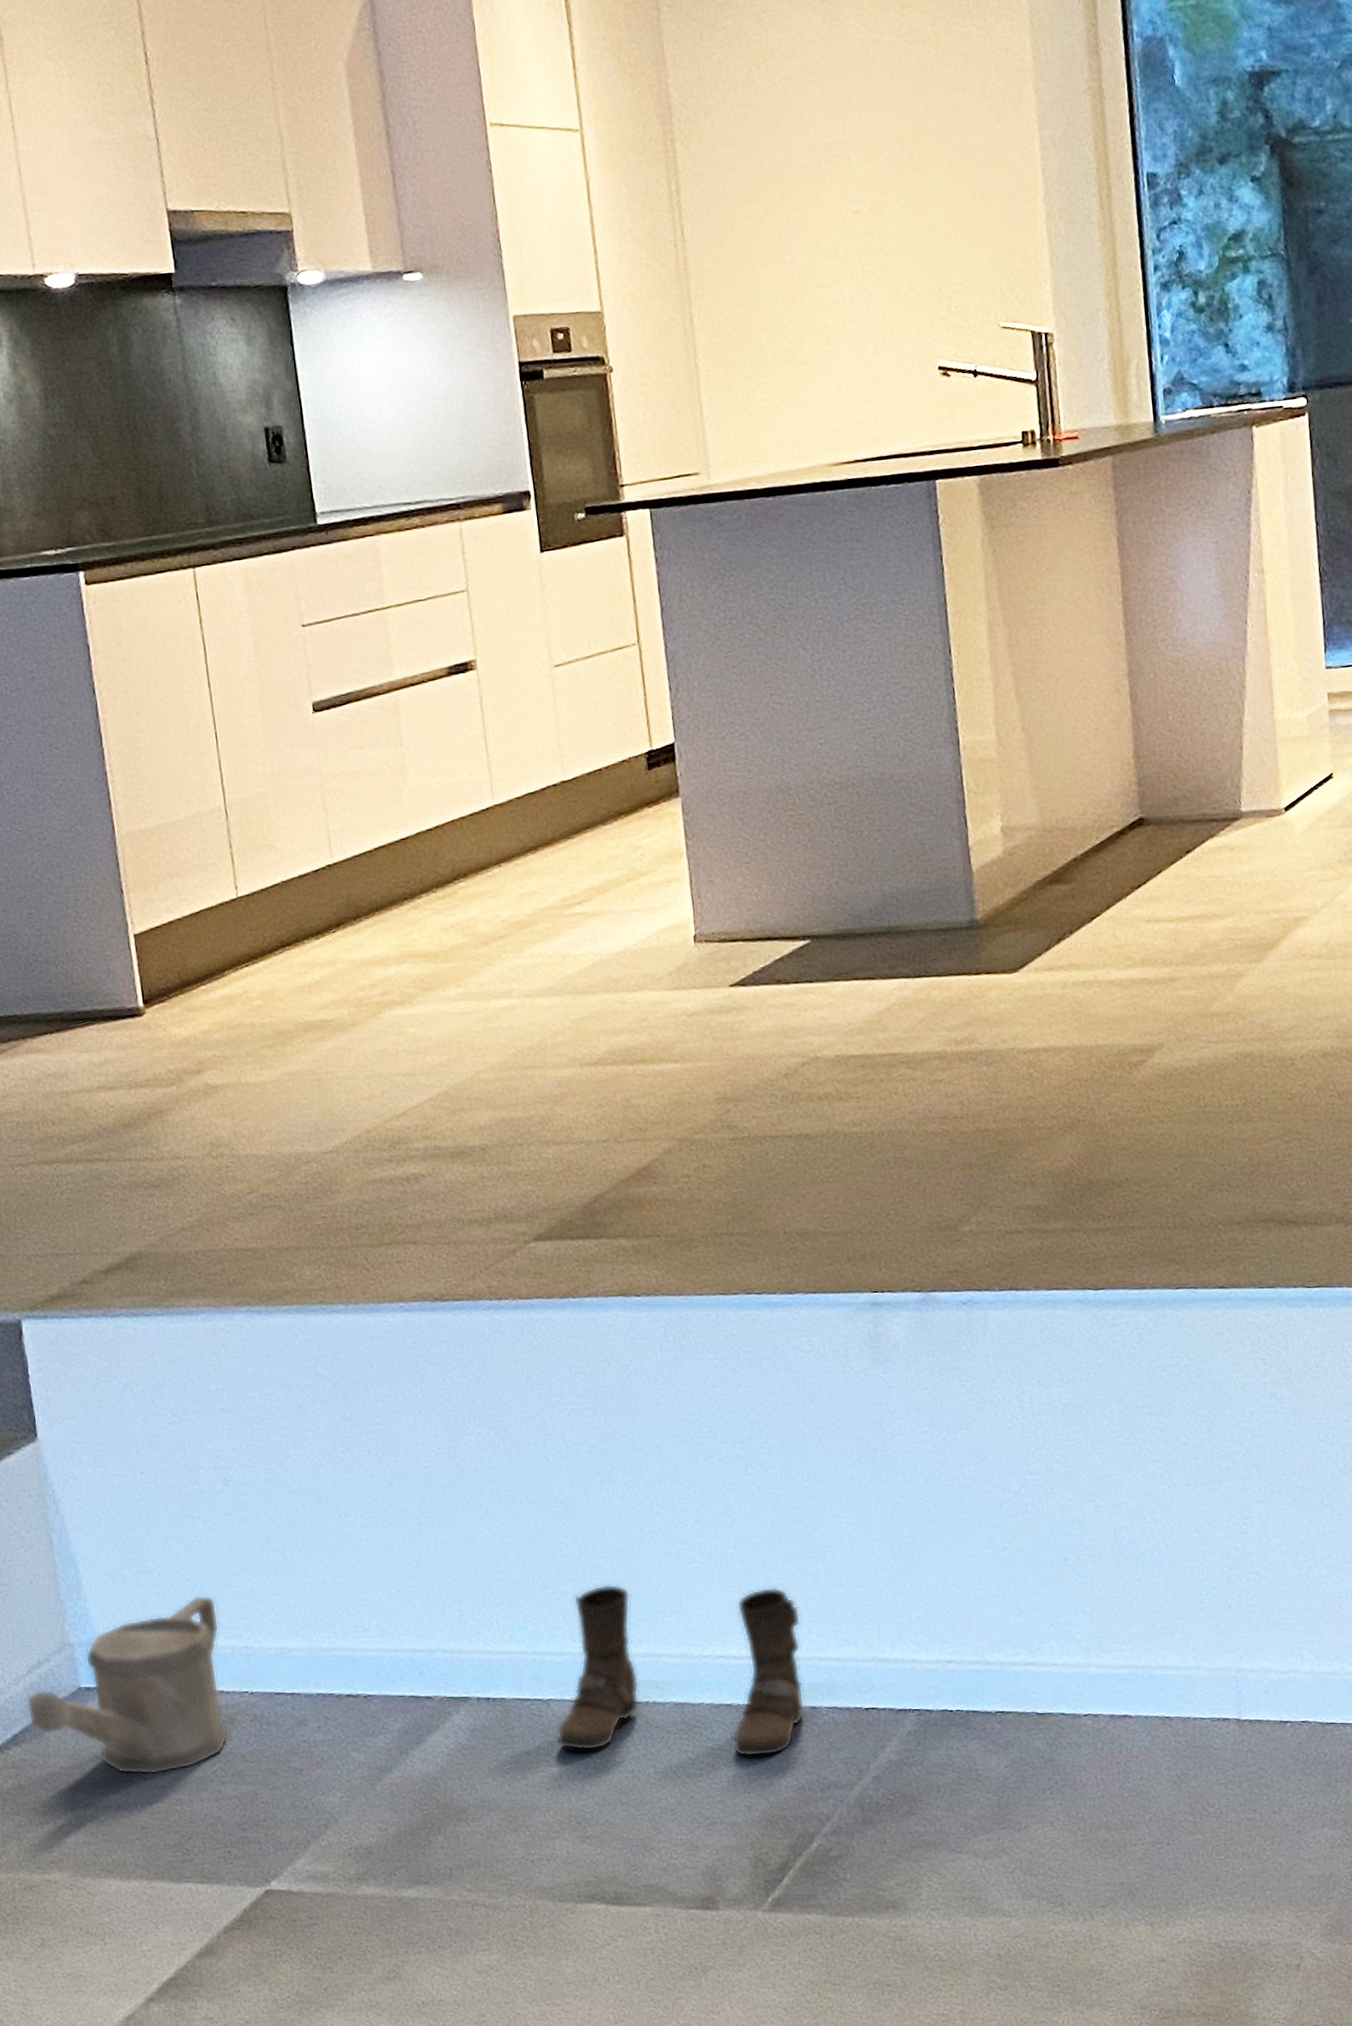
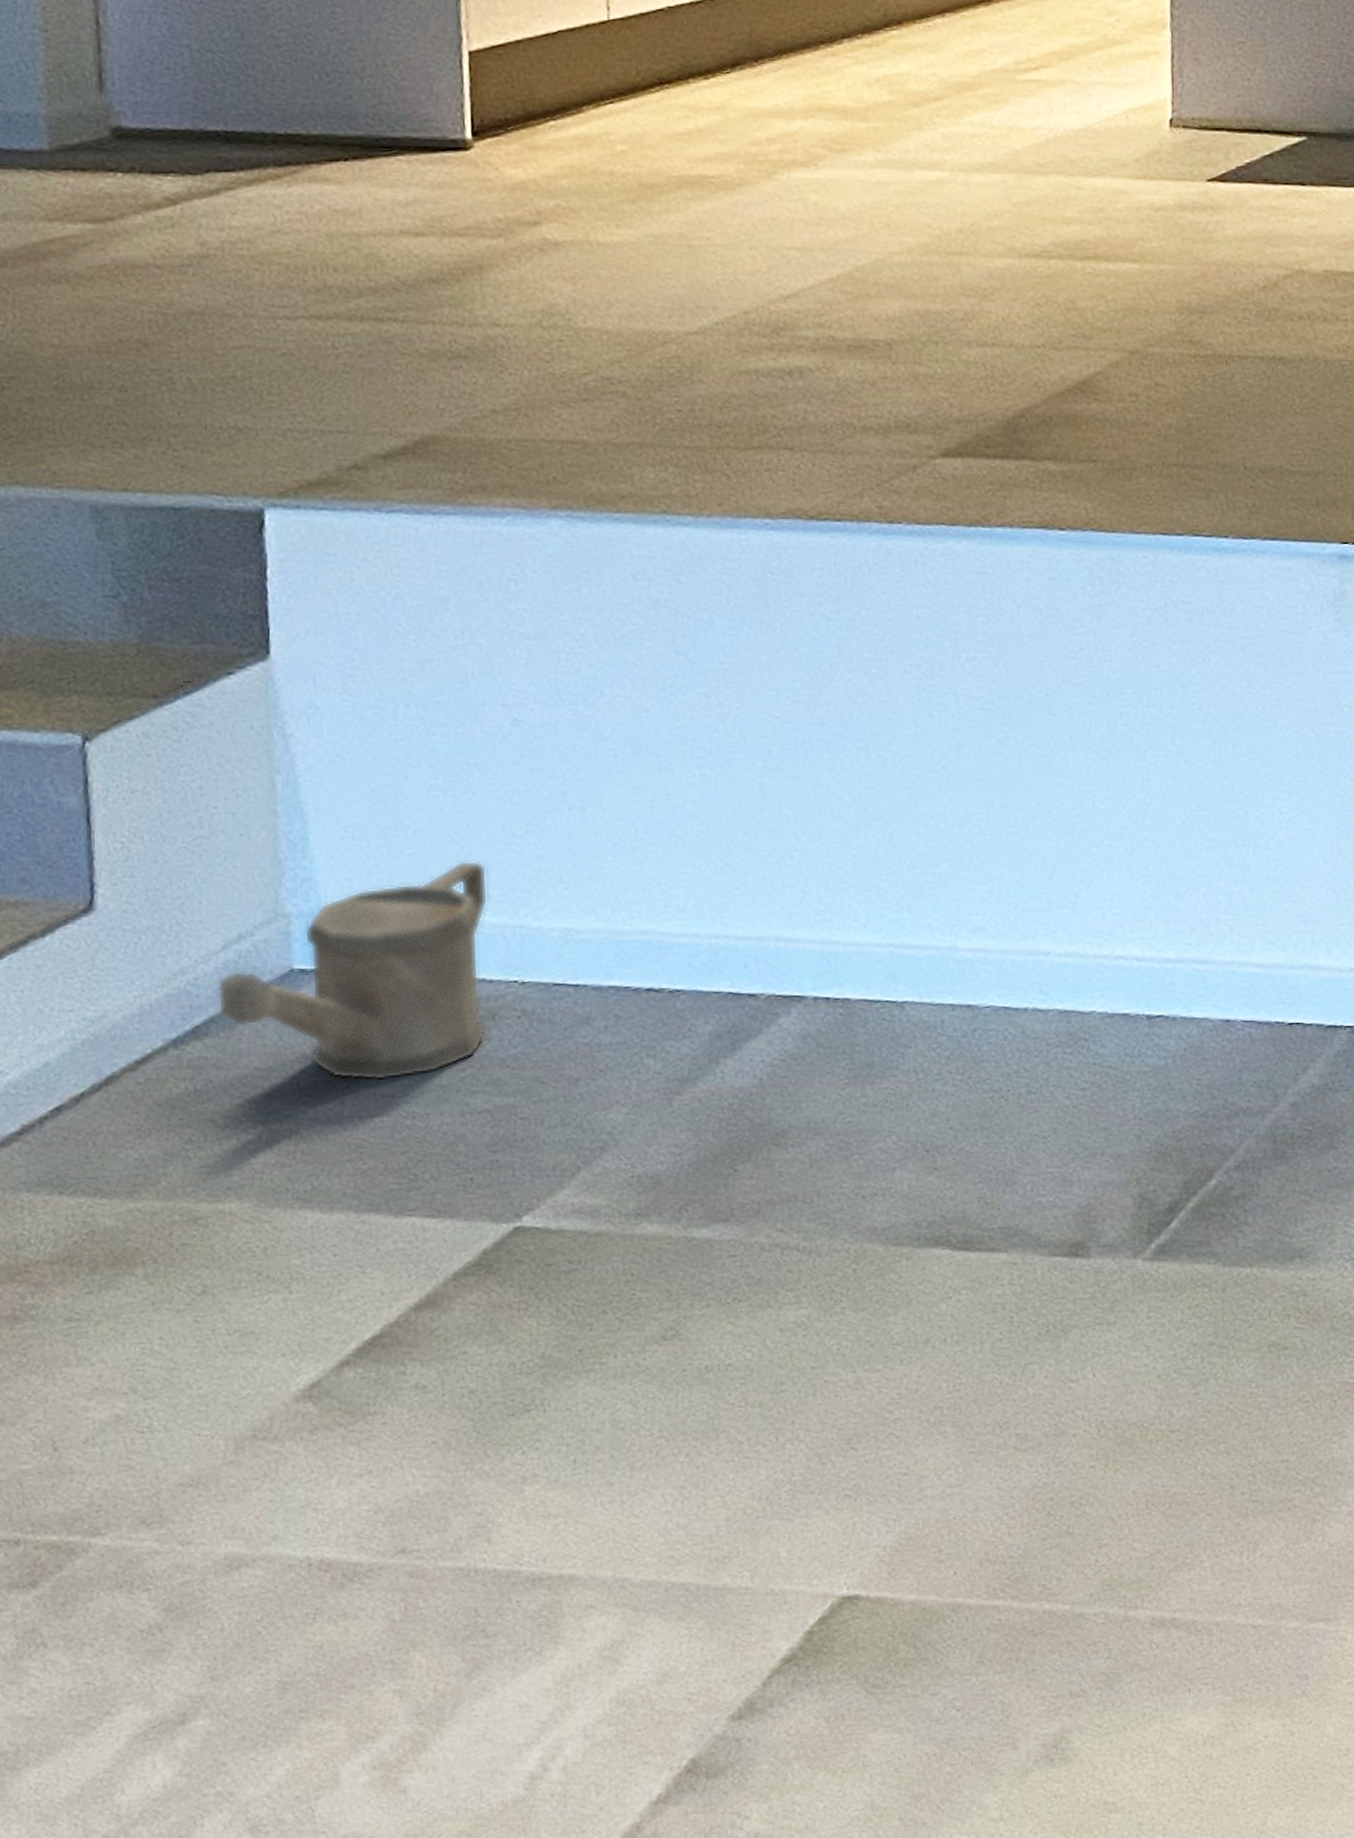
boots: present [556,1584,805,1757] -> none [908,867,1222,1077]

